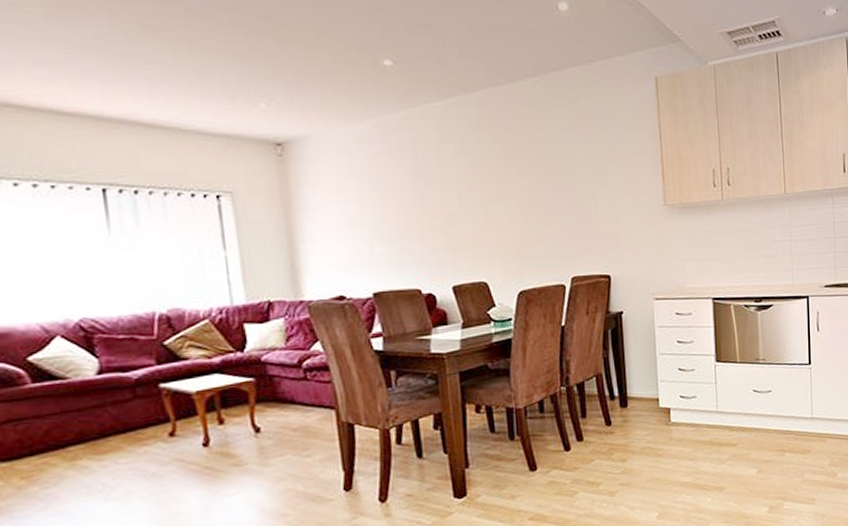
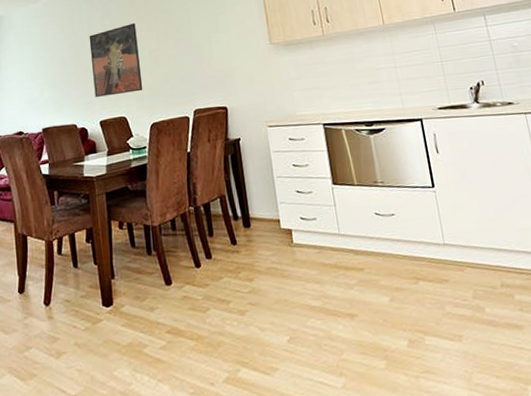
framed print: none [438,165,510,256] -> present [89,23,143,97]

